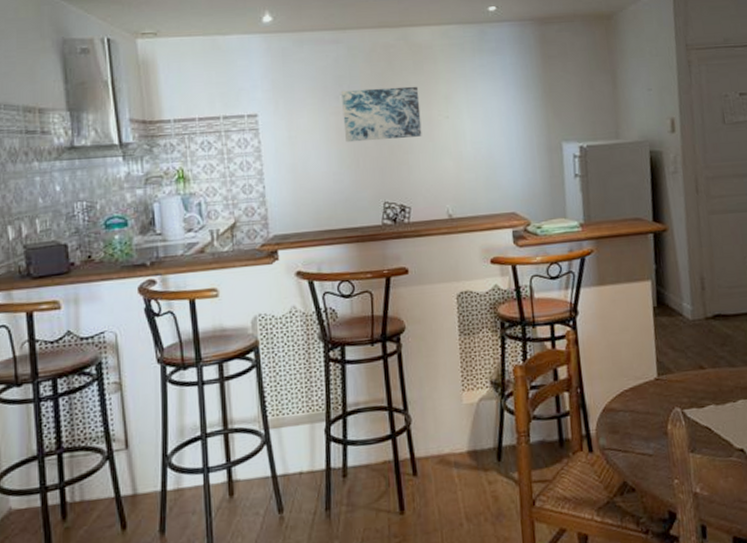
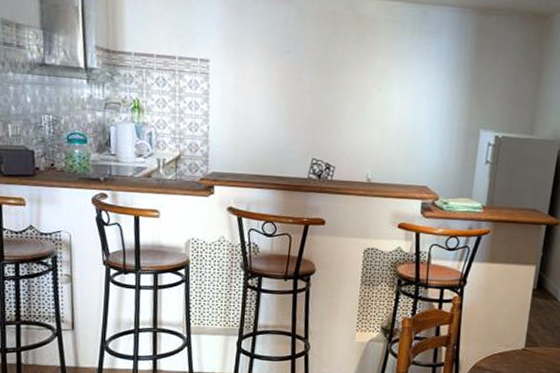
wall art: present [342,86,422,143] -> none [285,49,358,104]

